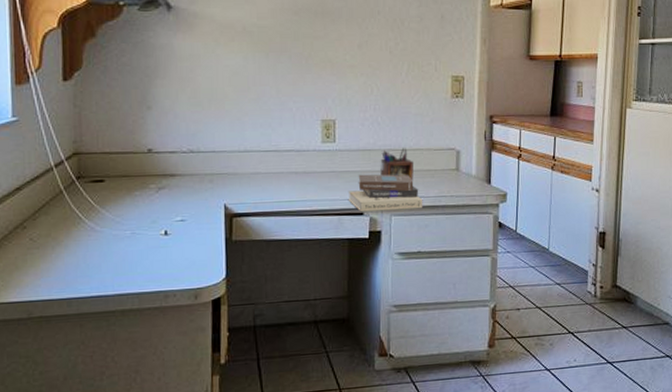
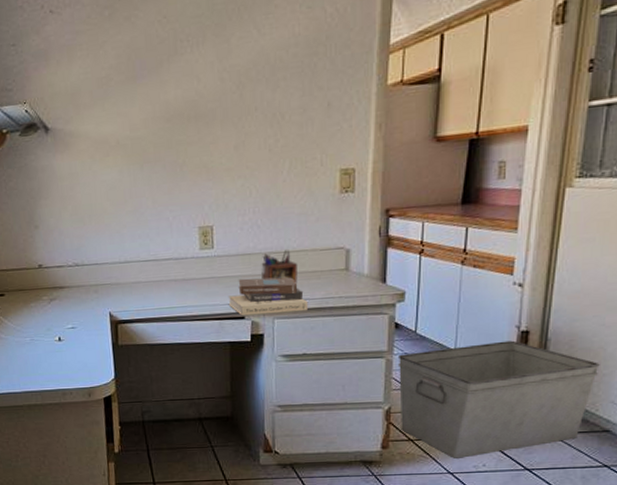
storage bin: none [501,240,659,355] -> present [397,340,600,458]

